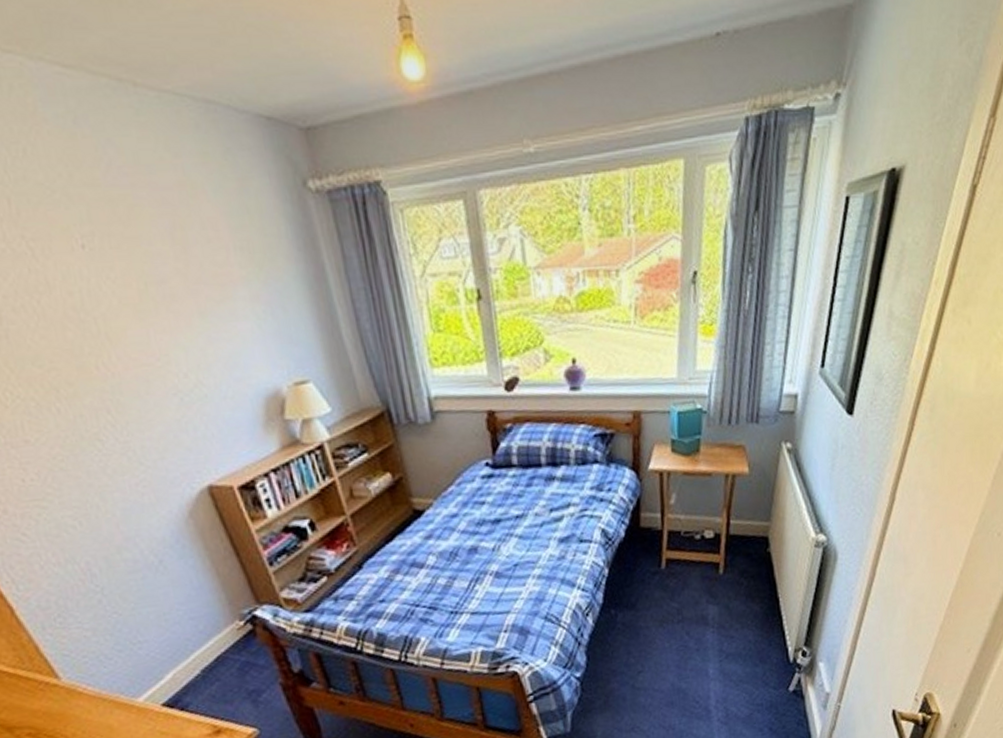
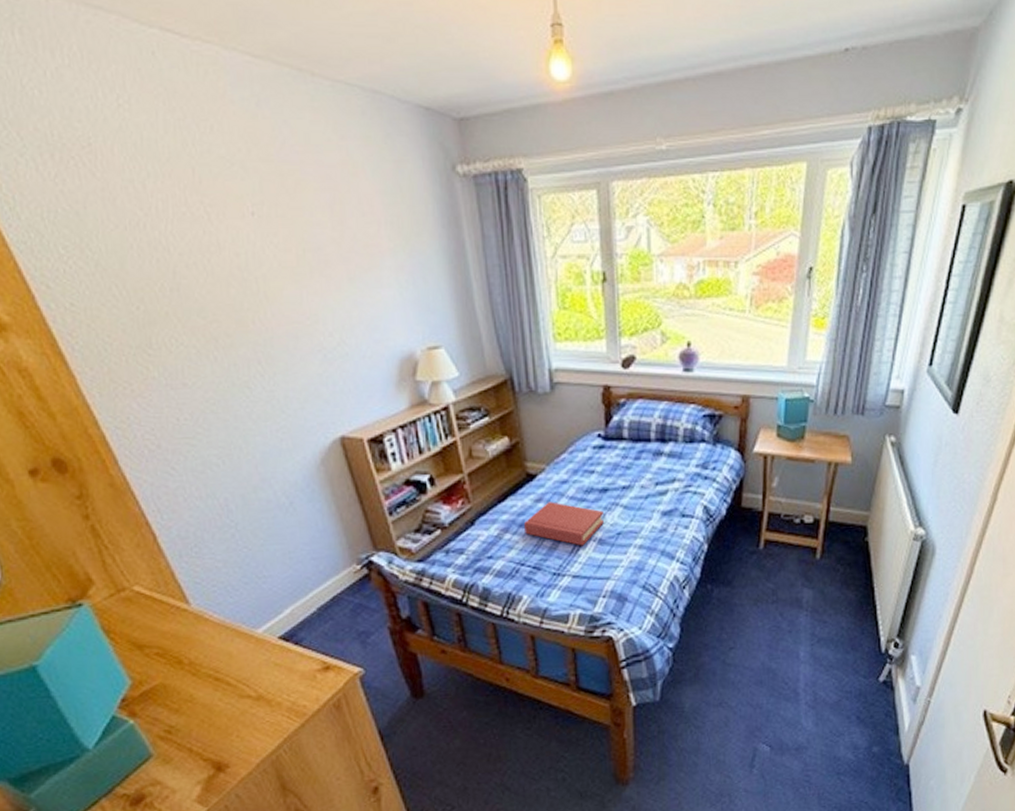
hardback book: none [414,537,499,581] -> present [523,502,604,546]

